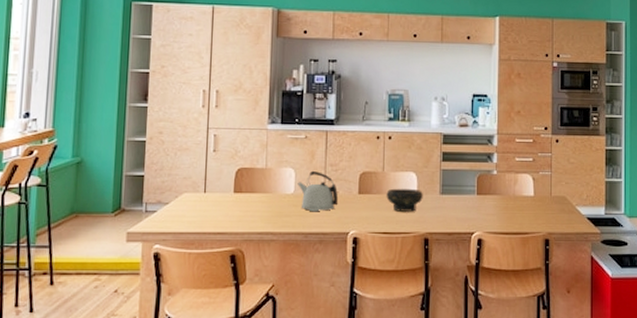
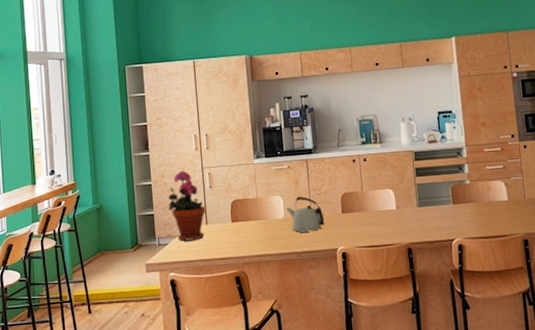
potted plant: none [162,128,205,210] -> present [168,170,205,241]
bowl: present [386,188,423,212] -> none [367,204,402,226]

